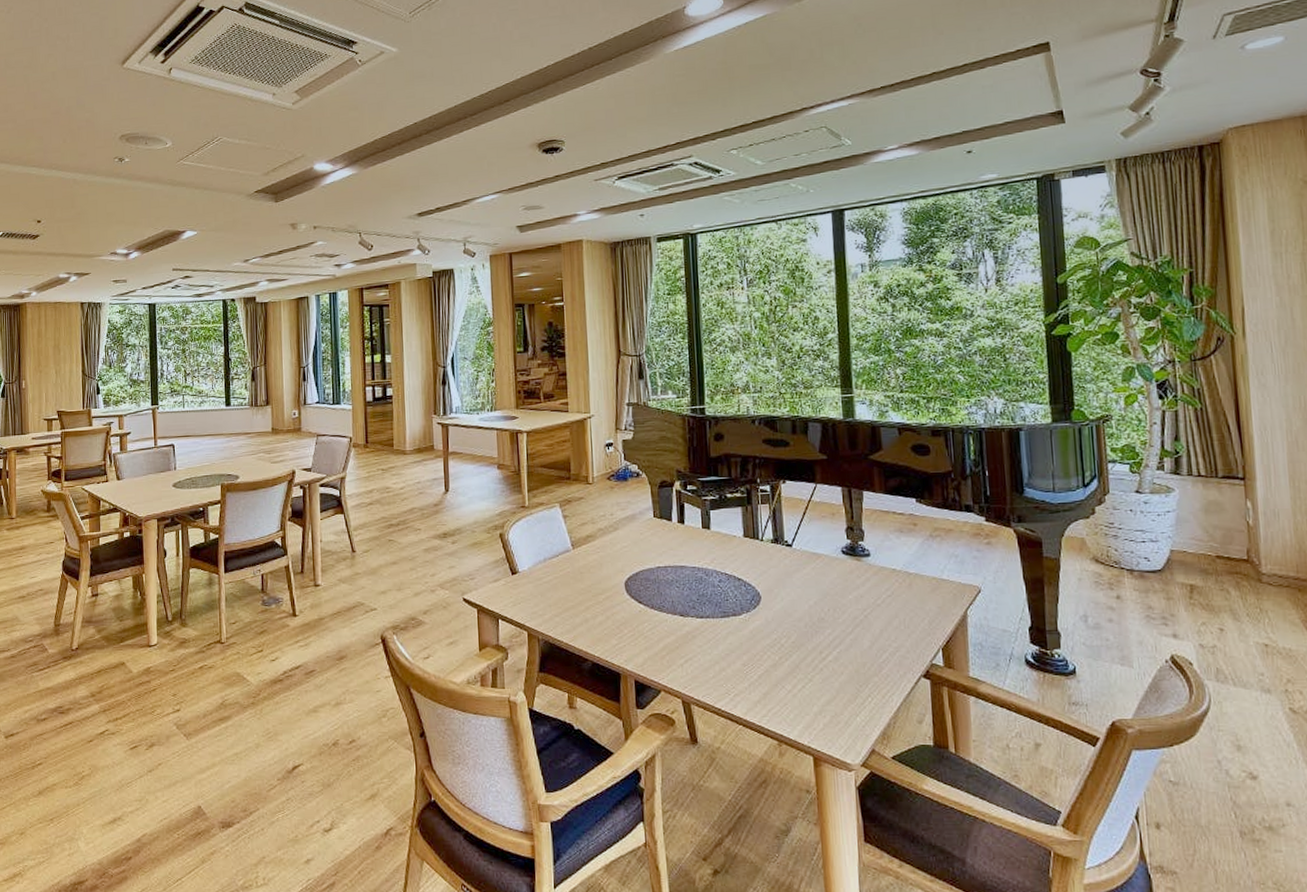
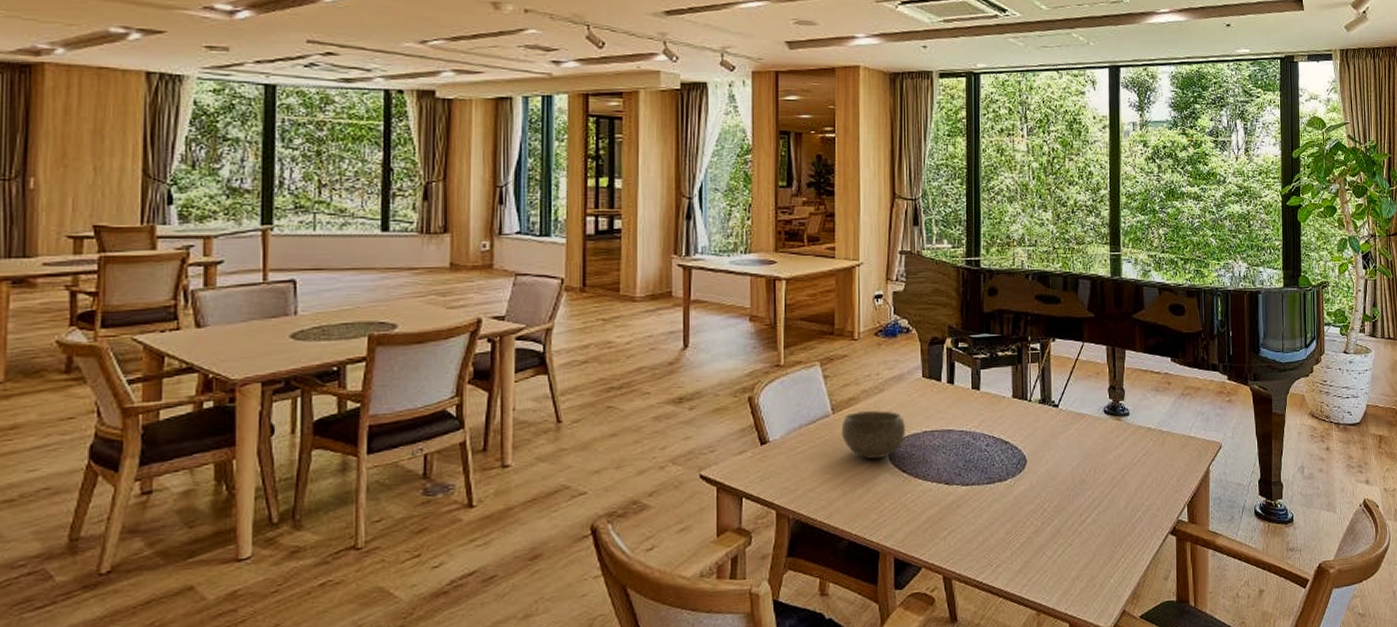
bowl: none [581,547,640,590] -> present [841,410,905,459]

